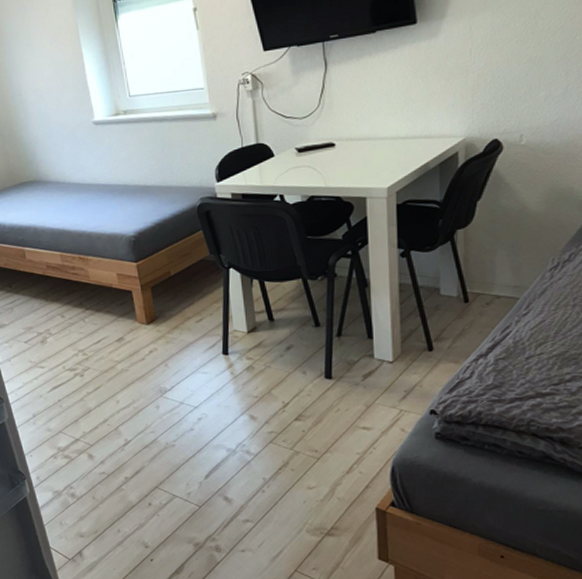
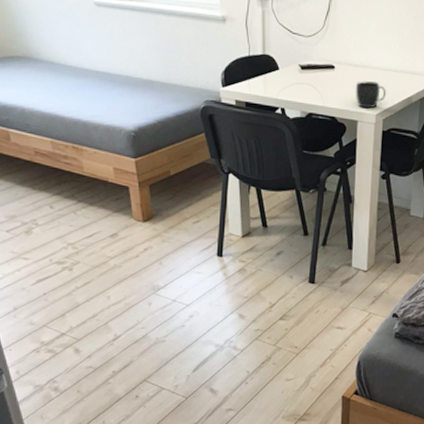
mug: none [360,153,397,183] -> present [355,81,386,109]

